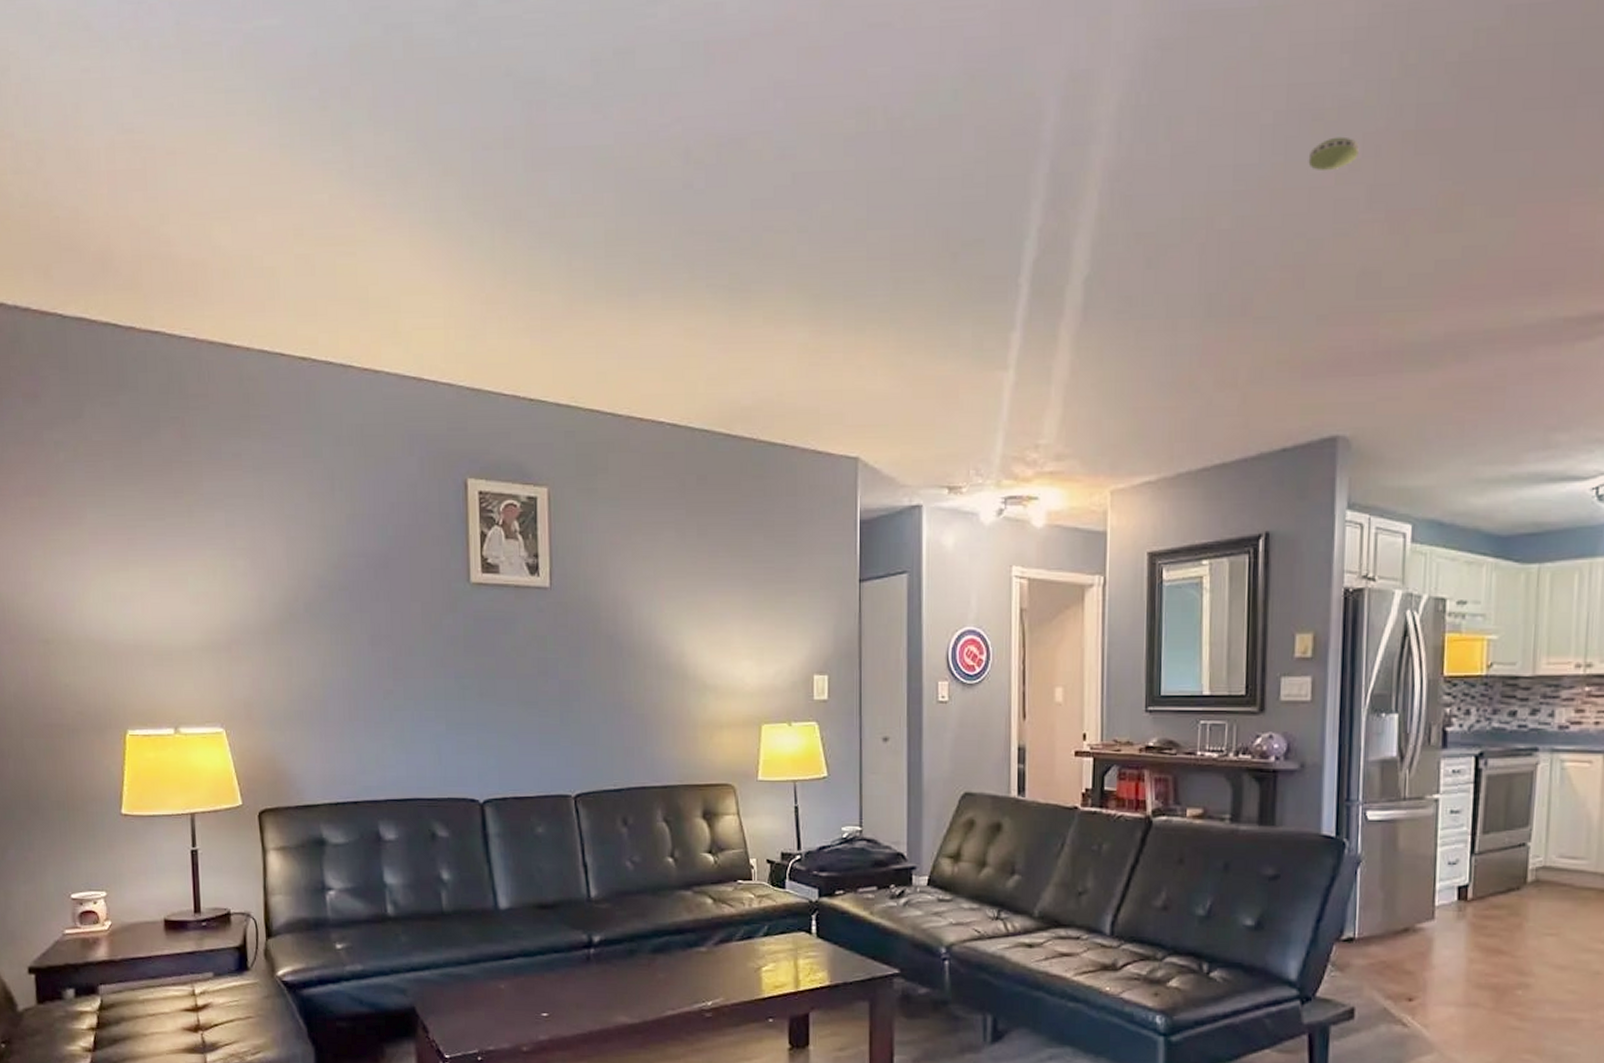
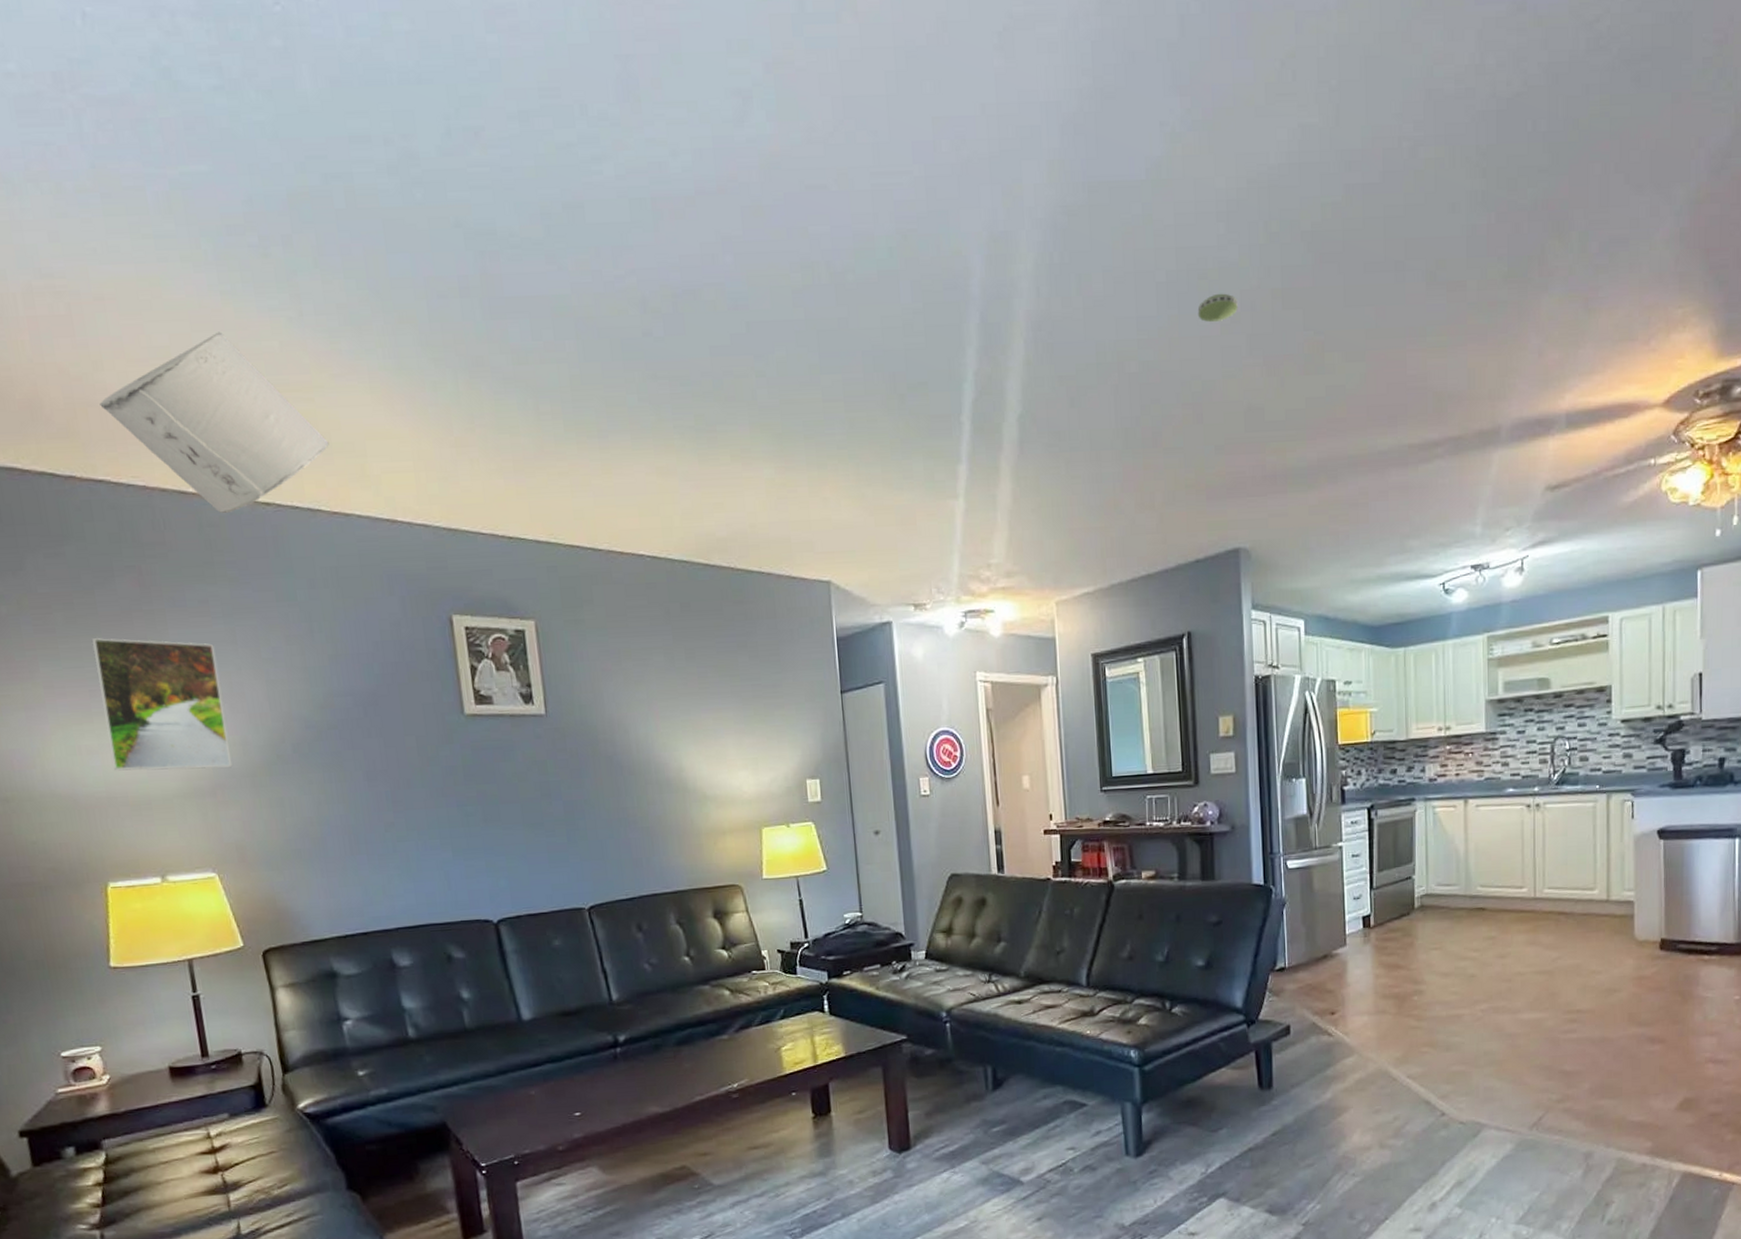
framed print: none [135,487,248,624] -> present [92,638,233,771]
toilet paper roll: none [162,185,366,368] -> present [99,331,329,514]

